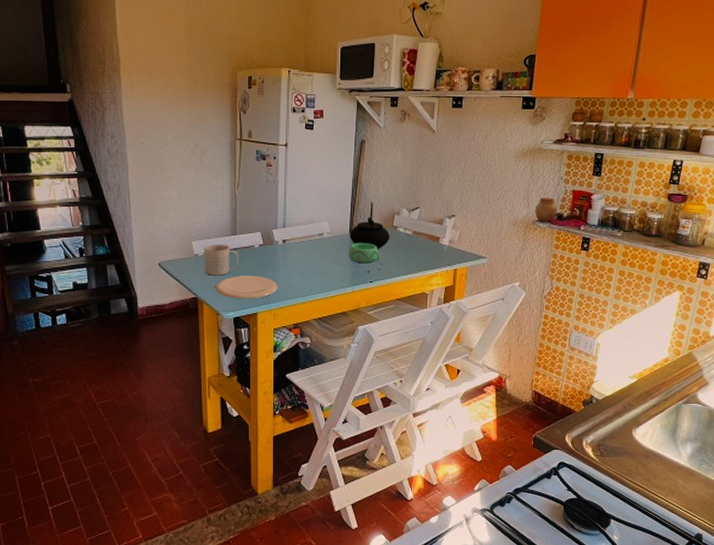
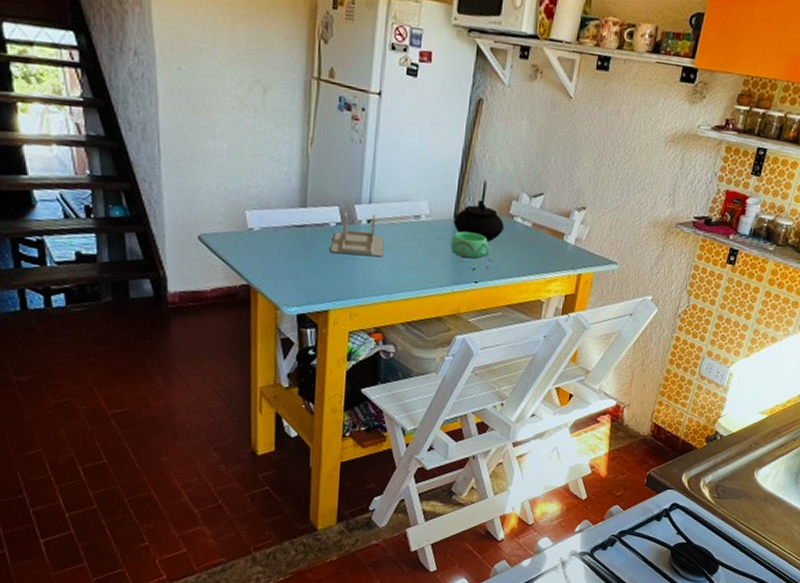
mug: present [204,244,239,276] -> none [260,216,309,259]
plate: present [215,276,278,300] -> none [274,260,358,293]
napkin holder: none [256,236,296,268] -> present [331,212,384,257]
jar: present [534,197,557,222] -> none [679,195,706,227]

